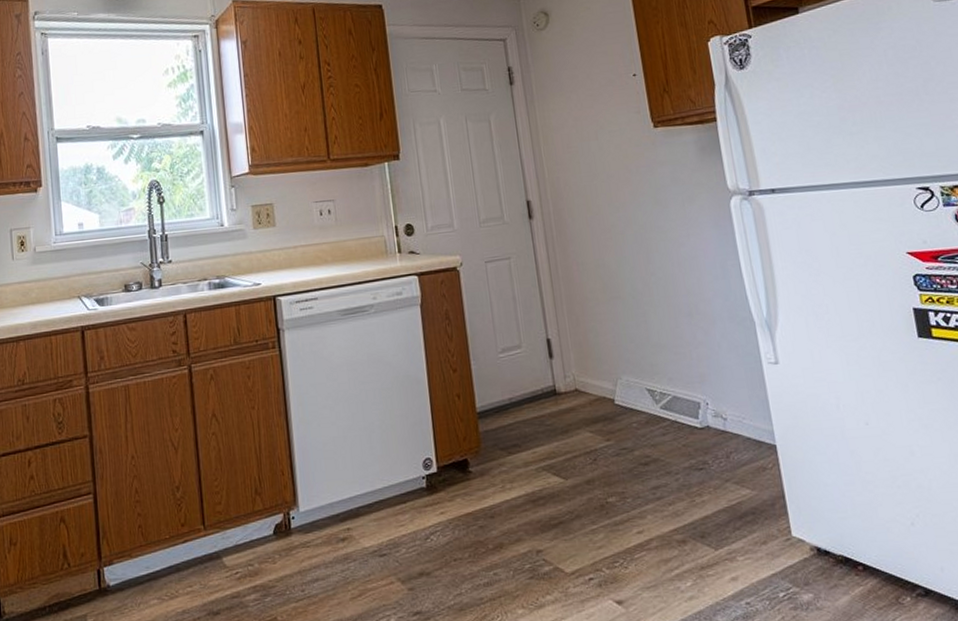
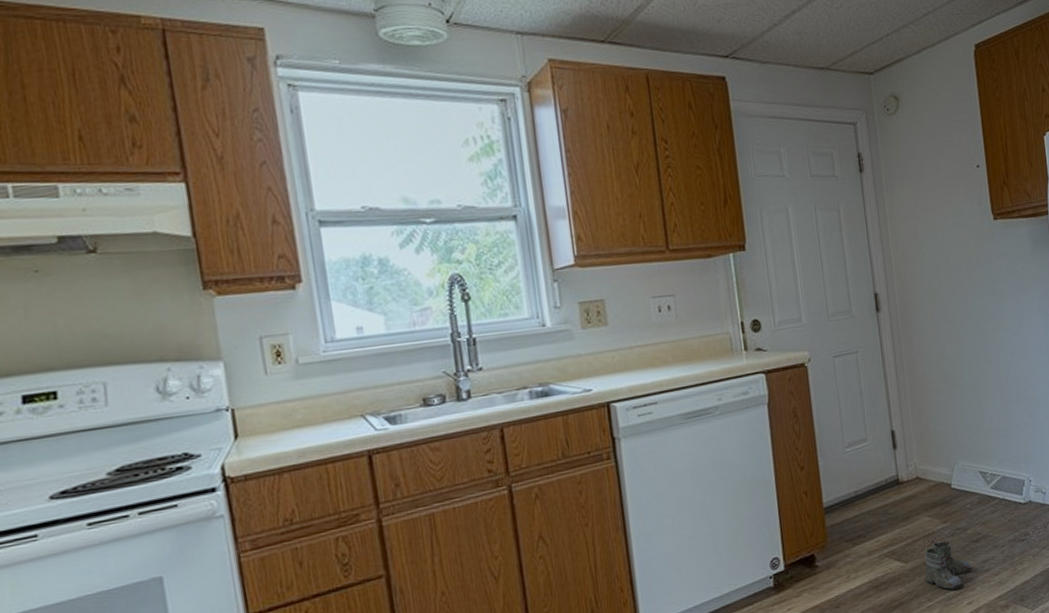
boots: none [587,460,641,515] -> present [925,541,971,590]

